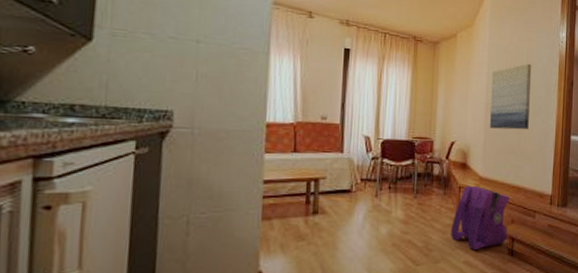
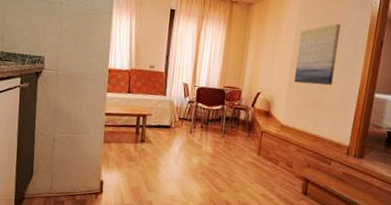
backpack: present [451,185,510,249] -> none [251,131,308,186]

